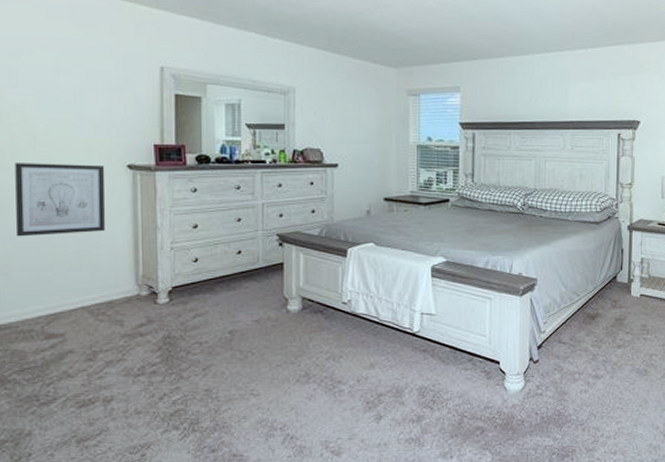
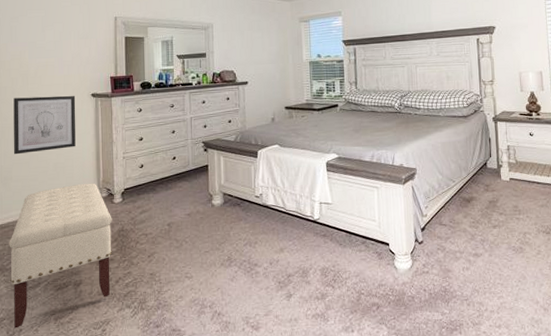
bench: none [11,277,155,453] -> present [9,183,112,328]

